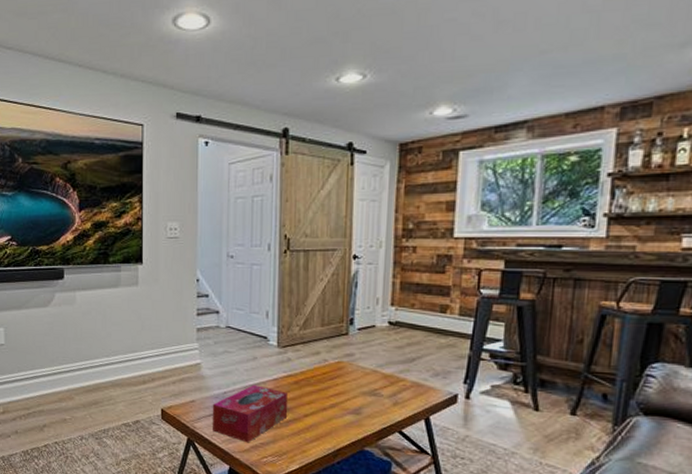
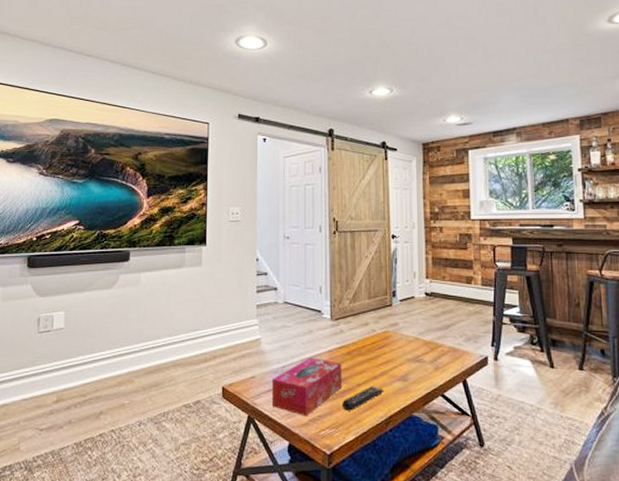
remote control: none [286,417,333,441] -> present [341,386,384,411]

